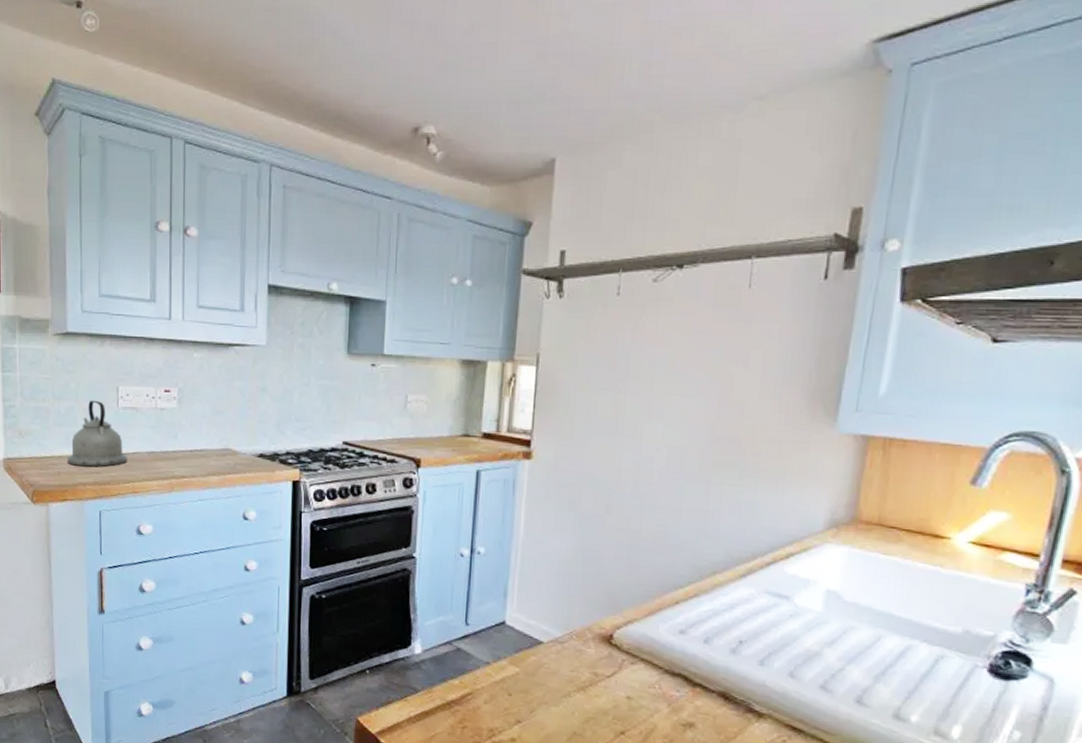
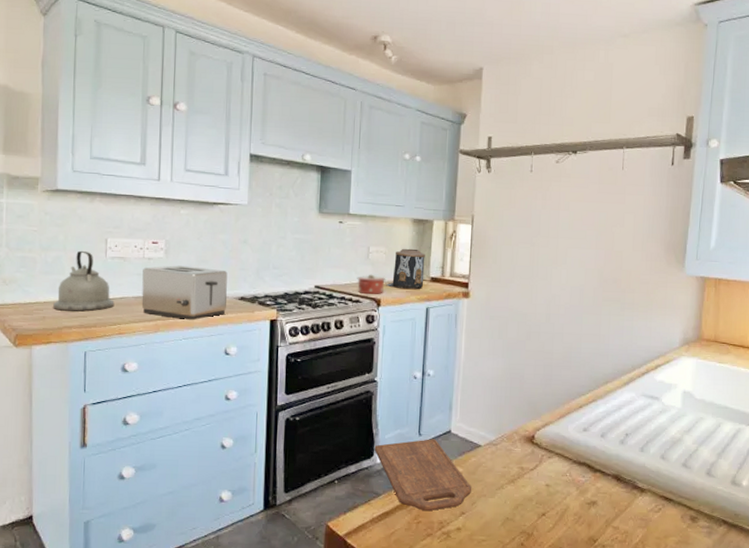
toaster: none [155,416,245,480] -> present [141,265,228,321]
casserole: none [392,428,428,454] -> present [357,274,386,295]
cutting board: none [412,630,530,715] -> present [374,439,471,511]
canister: none [427,396,476,448] -> present [386,248,425,290]

